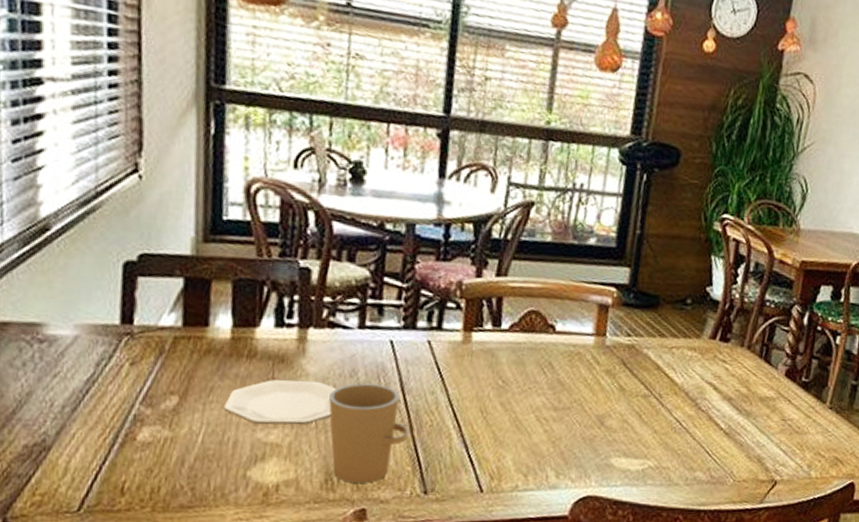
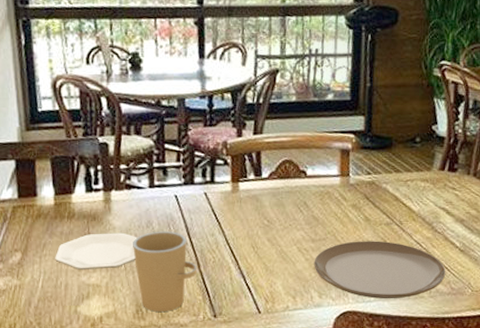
plate: none [553,413,707,485] -> present [314,241,446,299]

